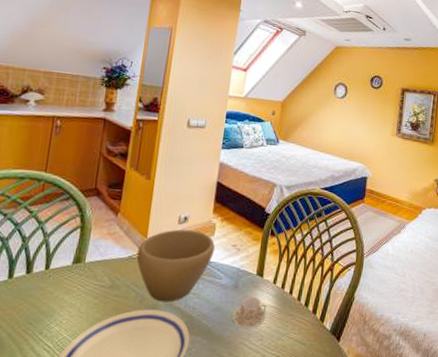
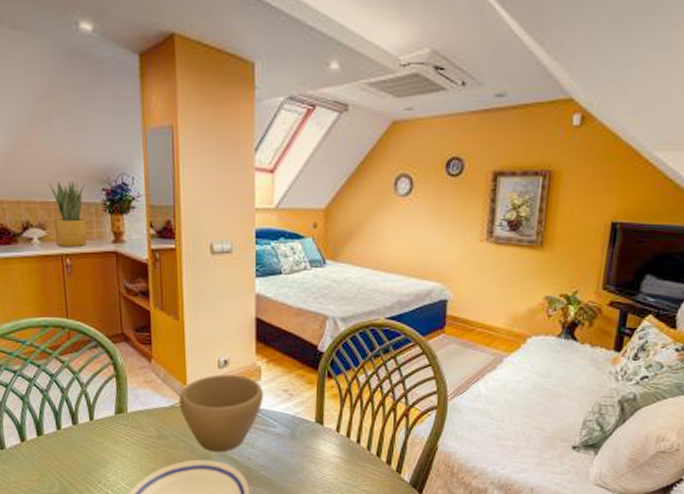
planter: none [50,56,89,112] -> present [47,181,88,248]
teacup: present [232,296,267,328] -> none [293,445,332,480]

